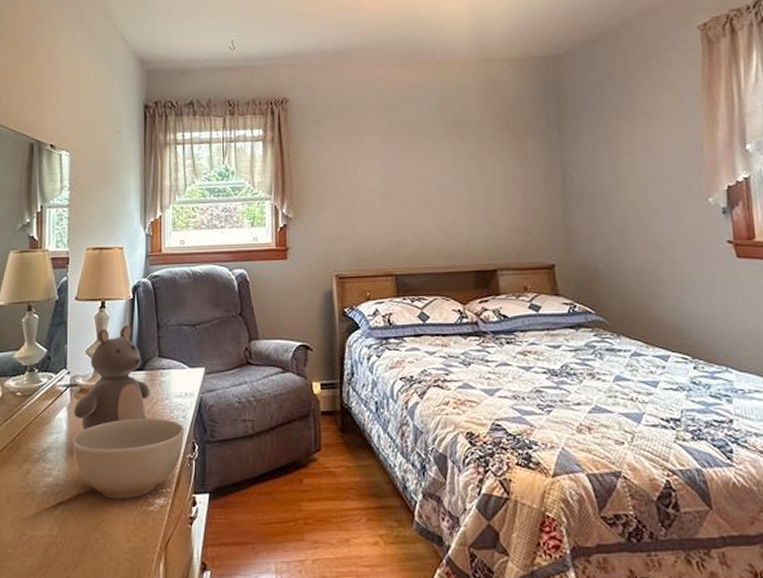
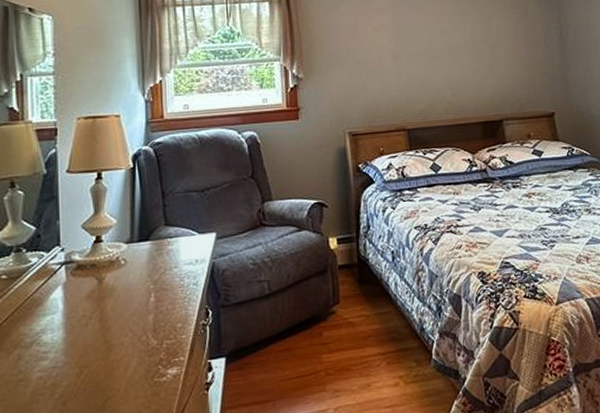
bowl: present [72,418,185,499] -> none [70,287,197,375]
teddy bear: present [74,325,150,430] -> none [71,195,157,308]

